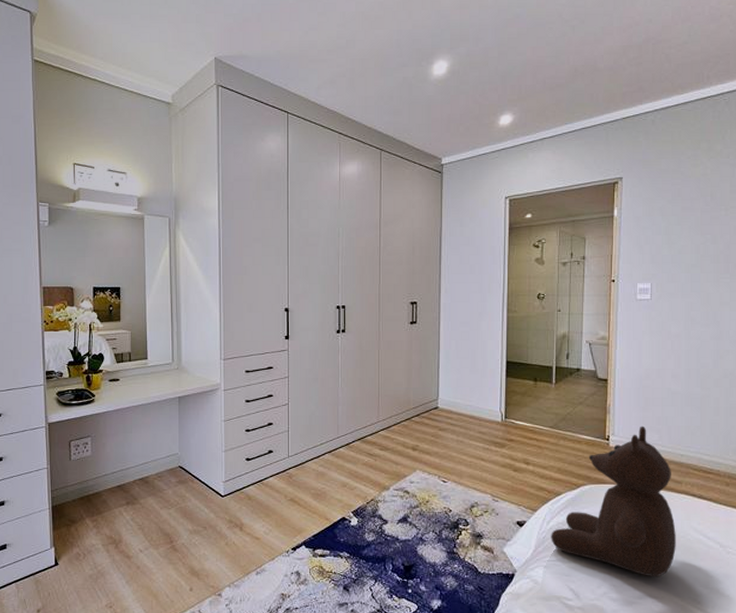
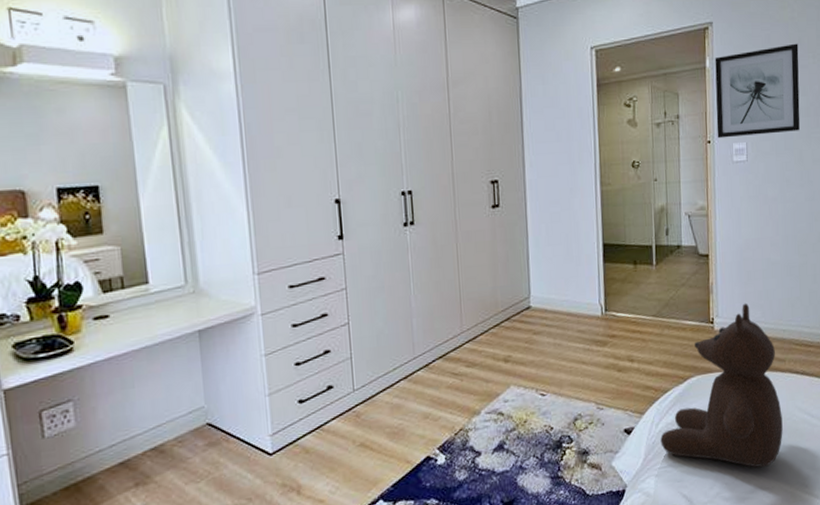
wall art: none [622,197,710,278] -> present [715,43,800,139]

